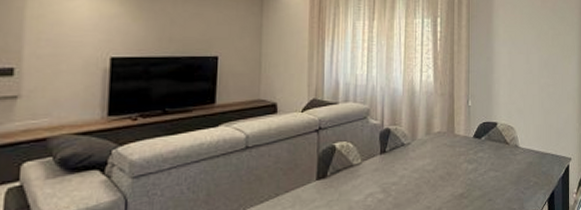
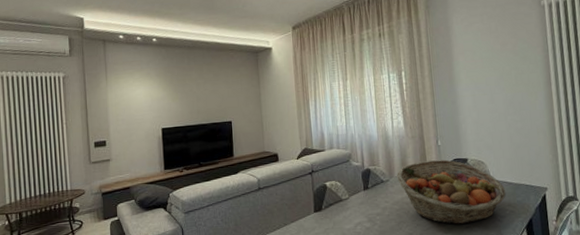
fruit basket: none [420,121,531,197] -> present [397,159,506,224]

